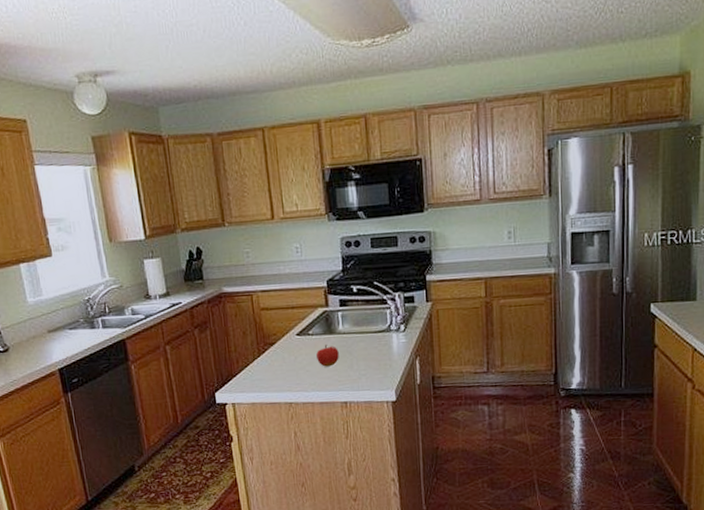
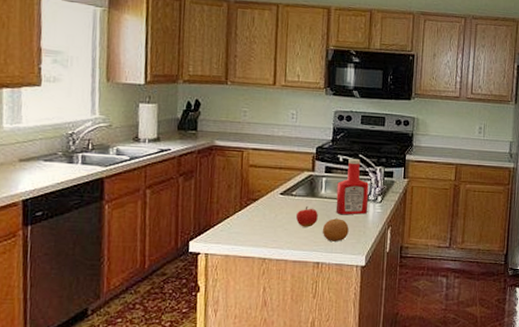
fruit: none [345,354,374,379] -> present [322,218,349,242]
ketchup bottle: none [354,286,392,350] -> present [335,158,369,215]

